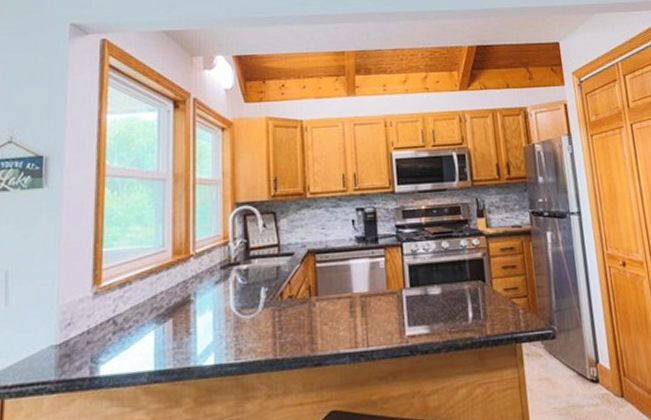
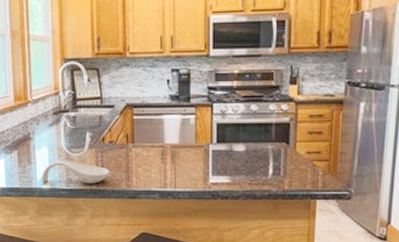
spoon rest: none [203,325,289,359] -> present [42,160,109,184]

